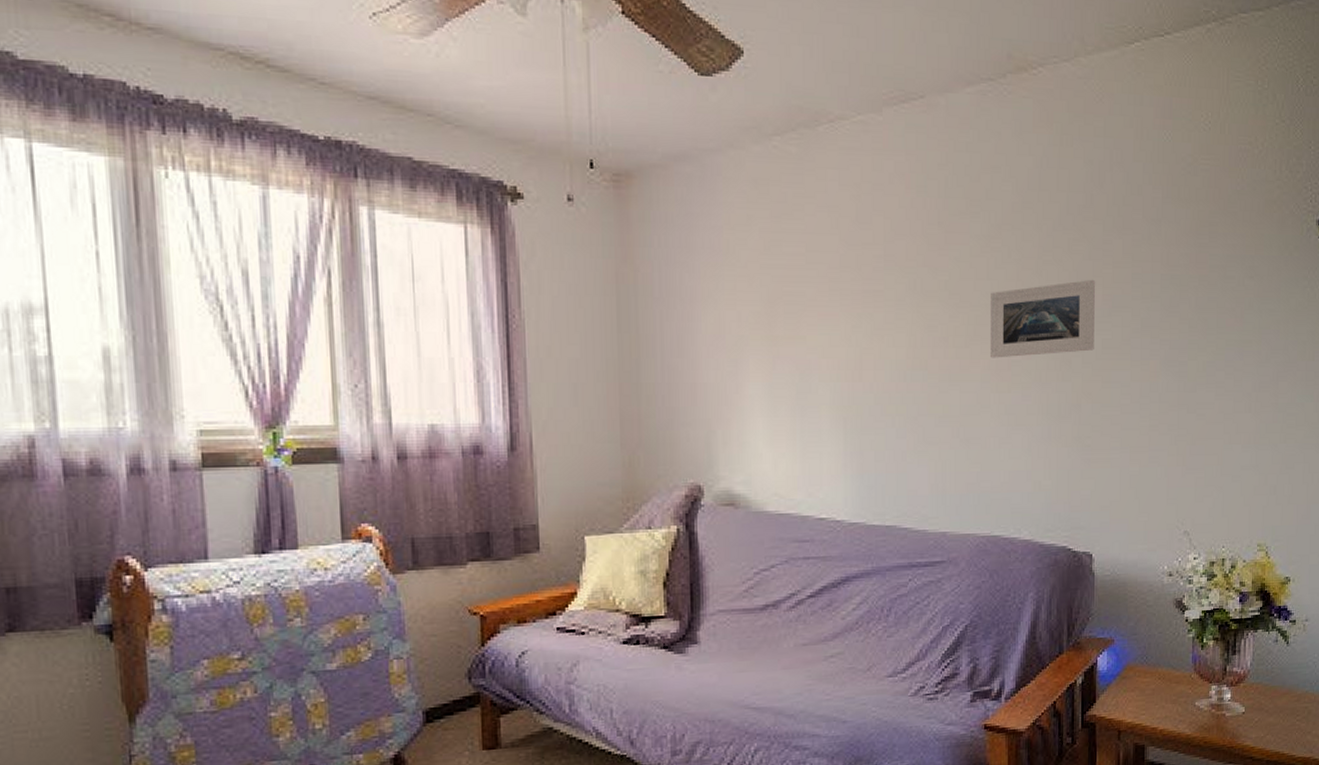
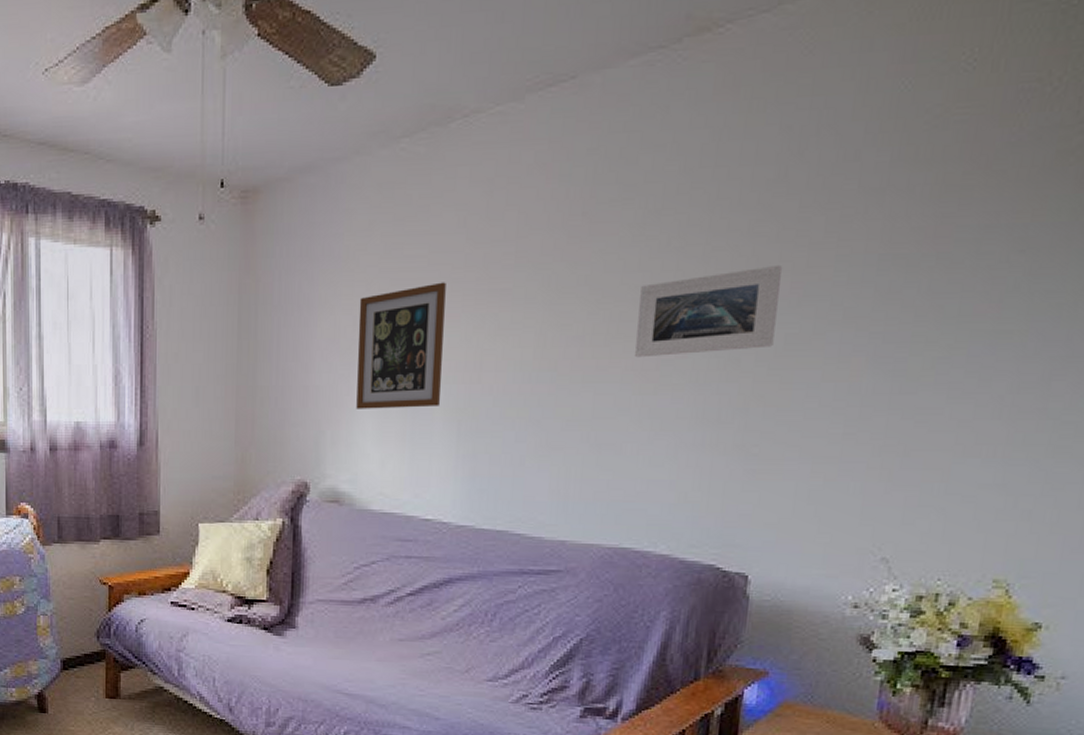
wall art: none [742,281,827,408] -> present [356,282,446,409]

